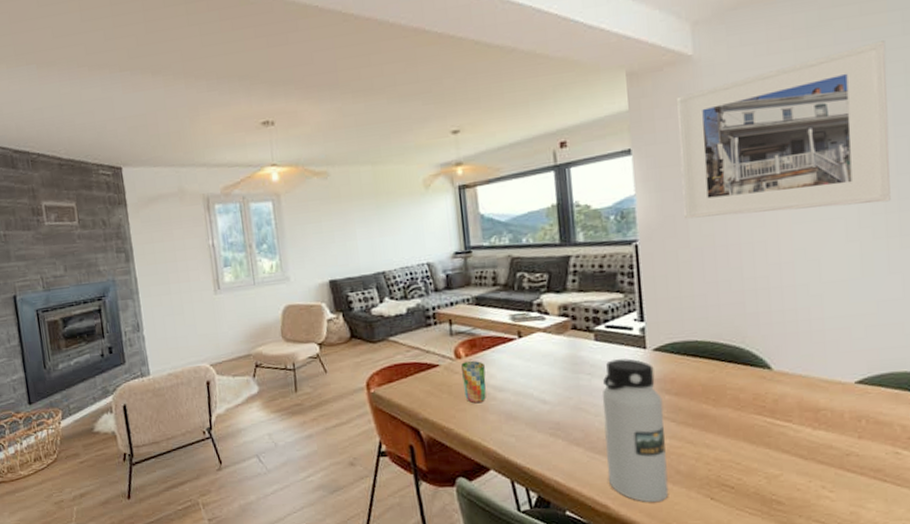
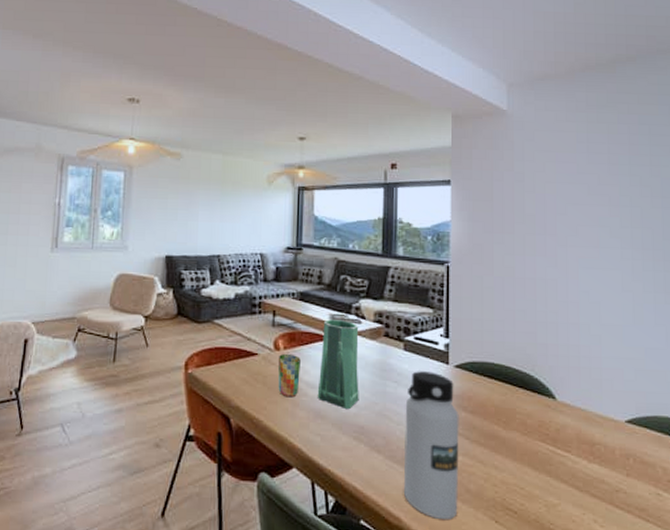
vase: none [504,319,552,407] -> present [317,319,359,409]
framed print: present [677,40,891,219] -> none [491,127,658,261]

